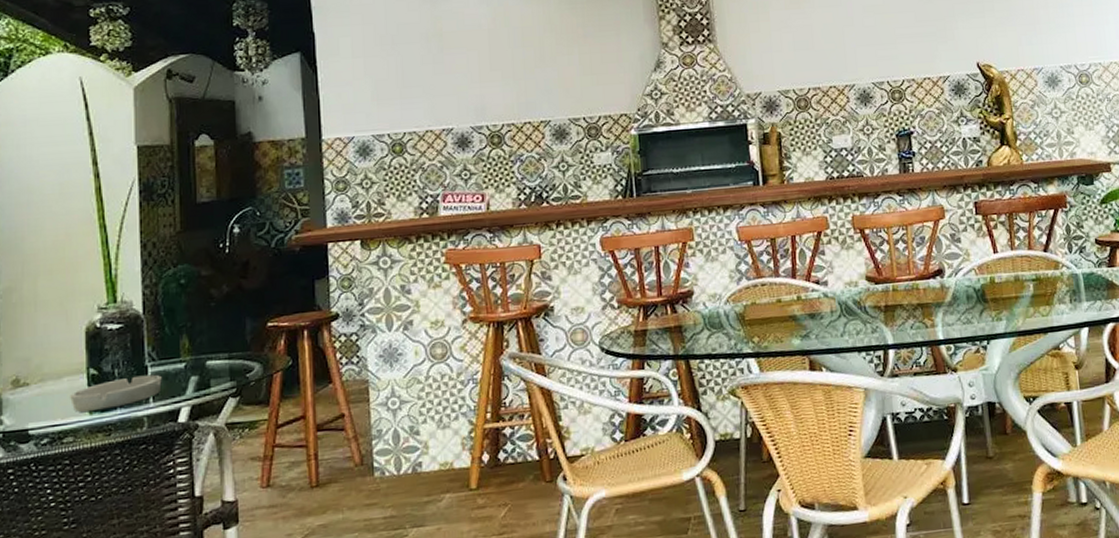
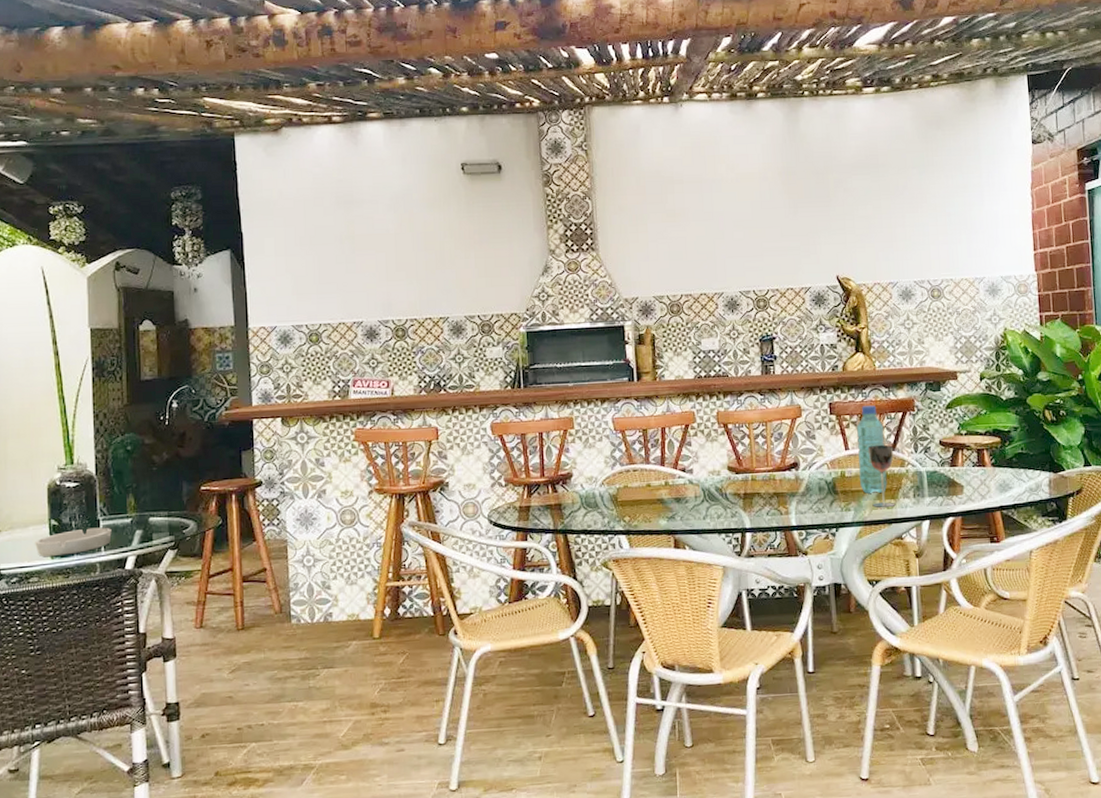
water bottle: none [1005,203,1041,301] -> present [857,405,887,494]
wineglass: none [1018,245,1051,316] -> present [868,444,896,507]

